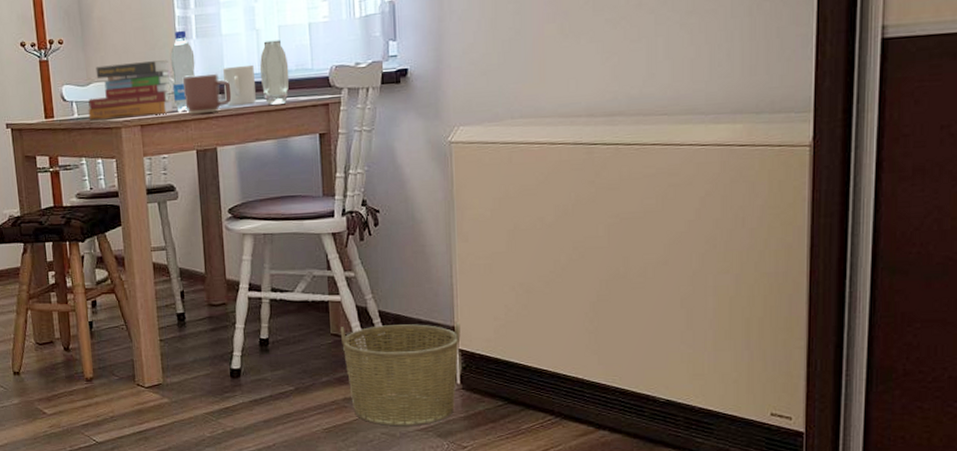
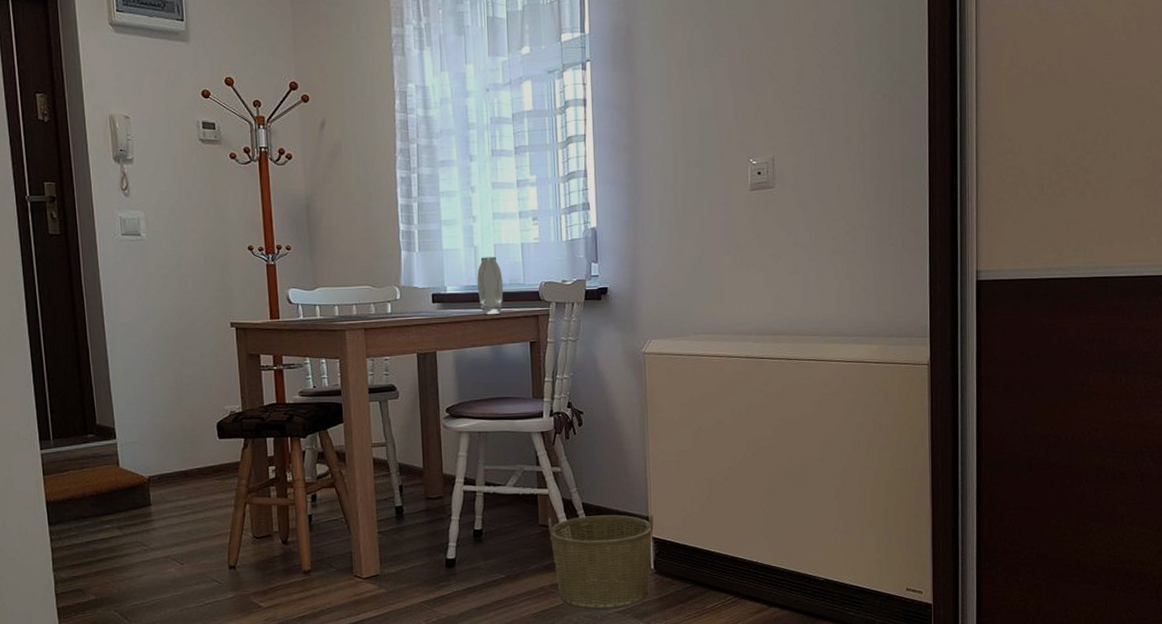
books: present [88,60,174,121] -> none [313,270,397,323]
bottle: present [170,30,196,112] -> none [394,243,418,318]
mug: present [183,73,232,115] -> none [406,283,451,321]
cup: present [222,64,257,107] -> none [442,277,474,315]

